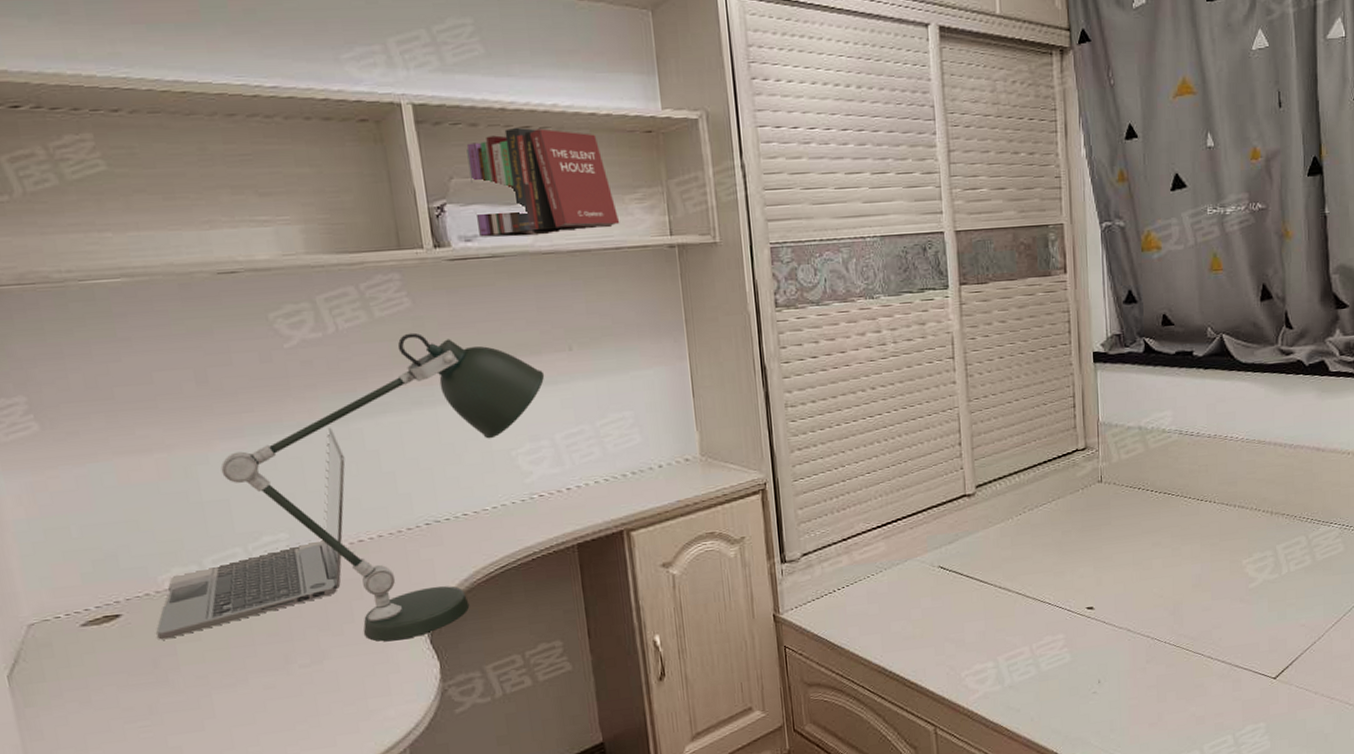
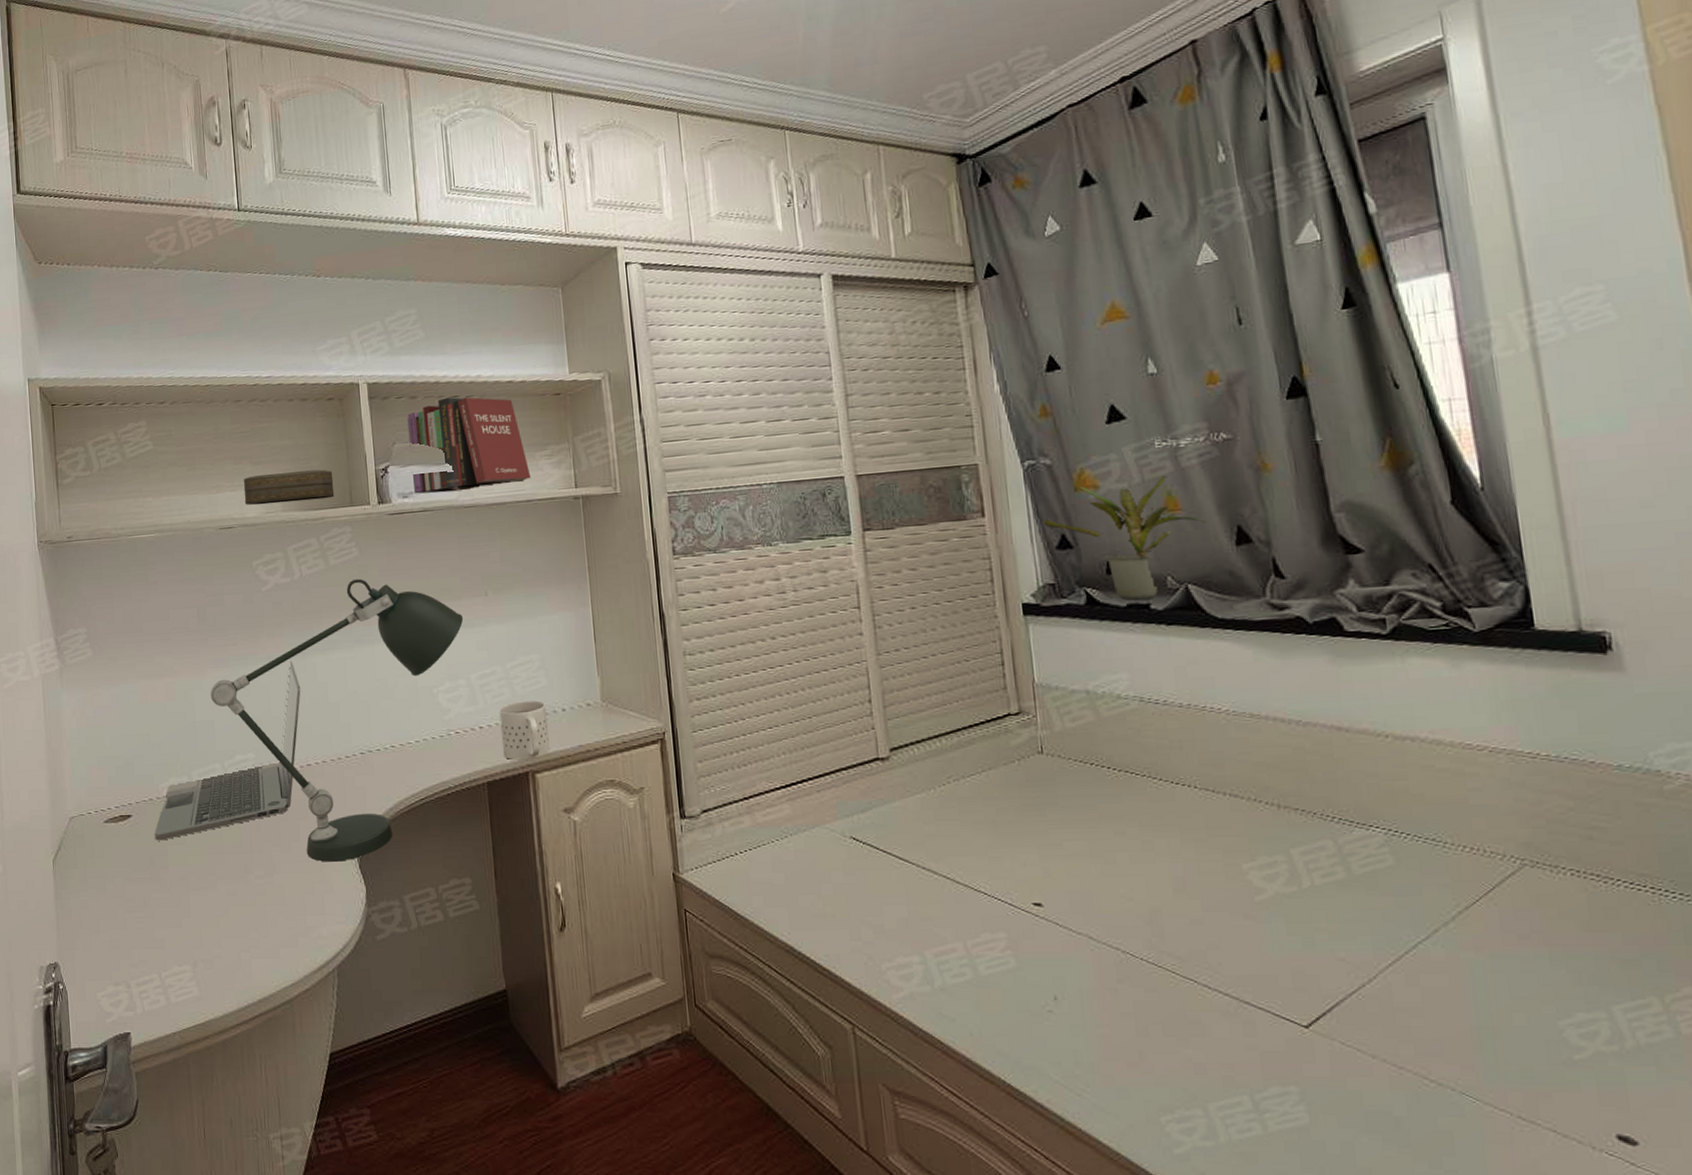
decorative box: none [247,205,376,246] -> present [243,469,335,506]
mug: none [588,458,646,521] -> present [499,700,550,761]
potted plant: none [1114,239,1240,350] -> present [1042,475,1206,602]

